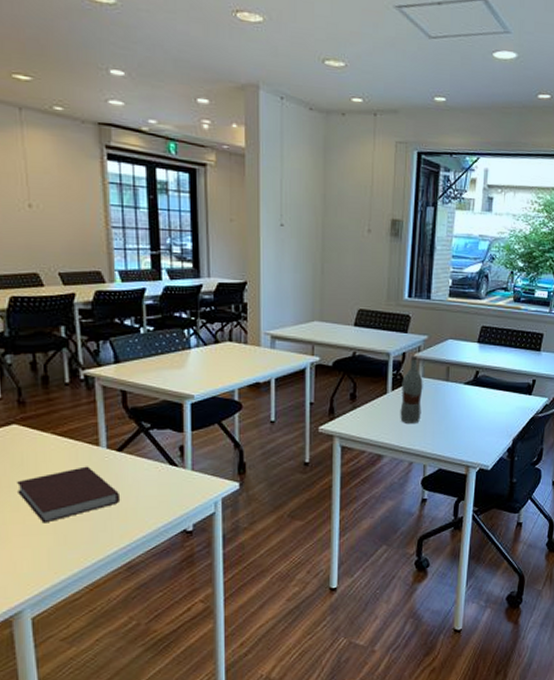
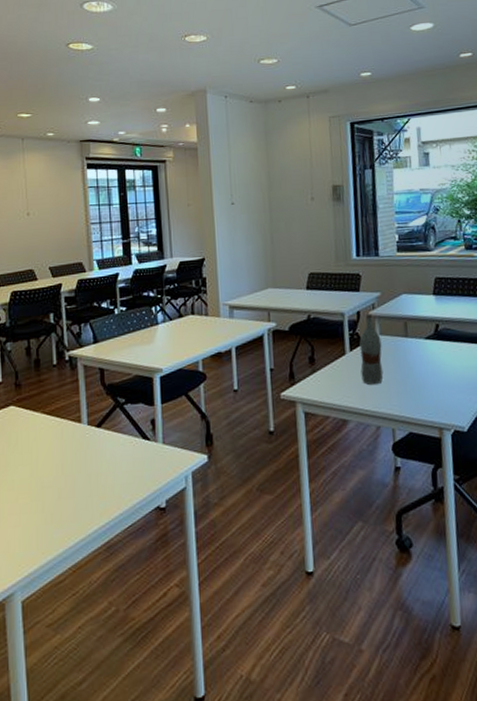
notebook: present [16,466,121,523] -> none [11,443,100,502]

